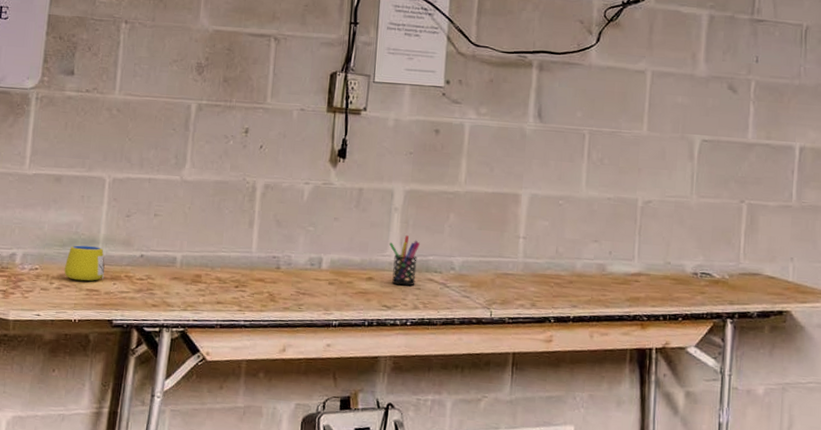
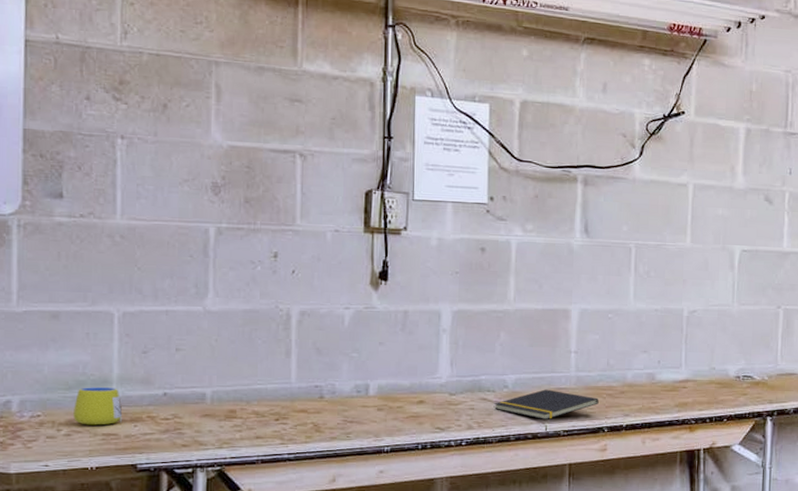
pen holder: present [389,235,420,286] -> none [439,356,471,407]
notepad: none [440,274,546,306] -> present [494,389,599,420]

